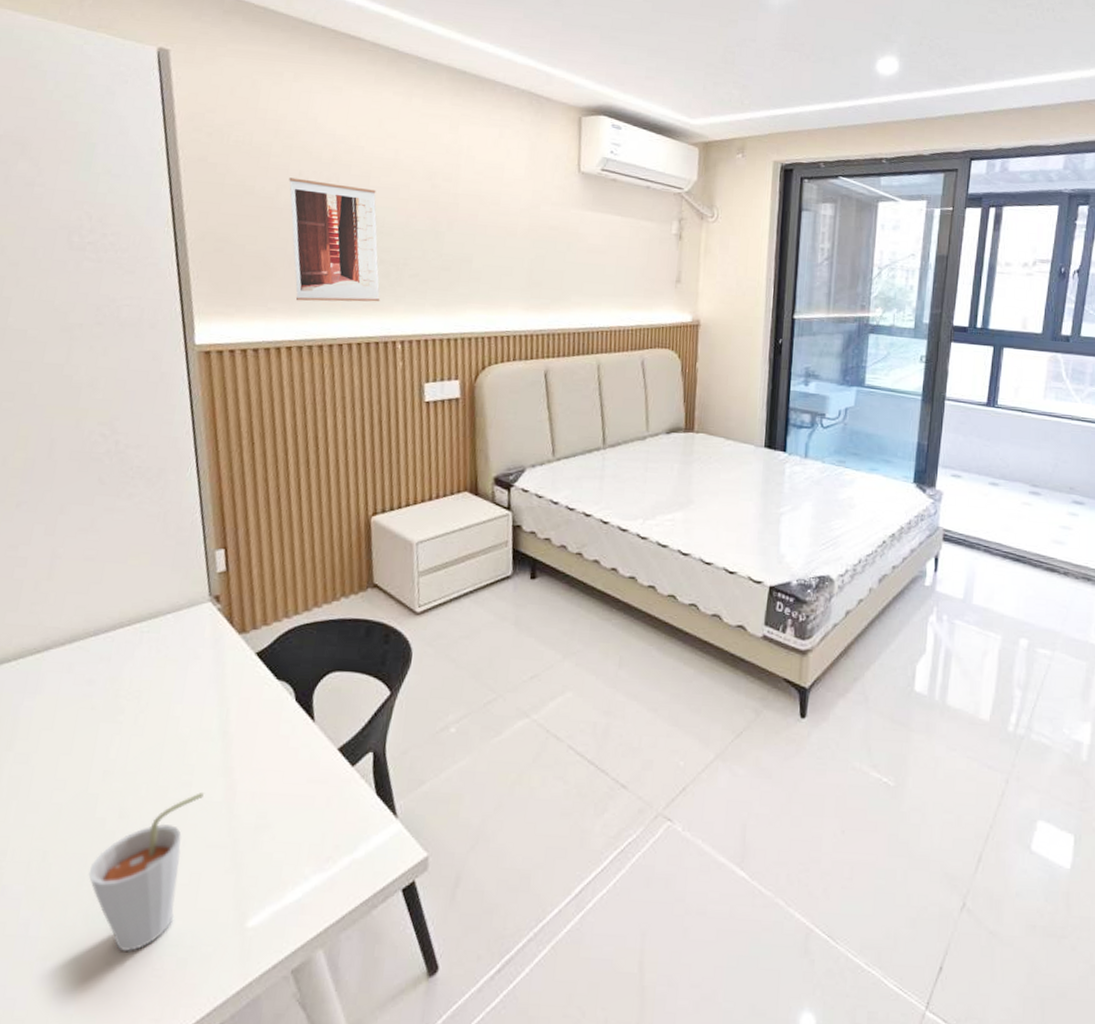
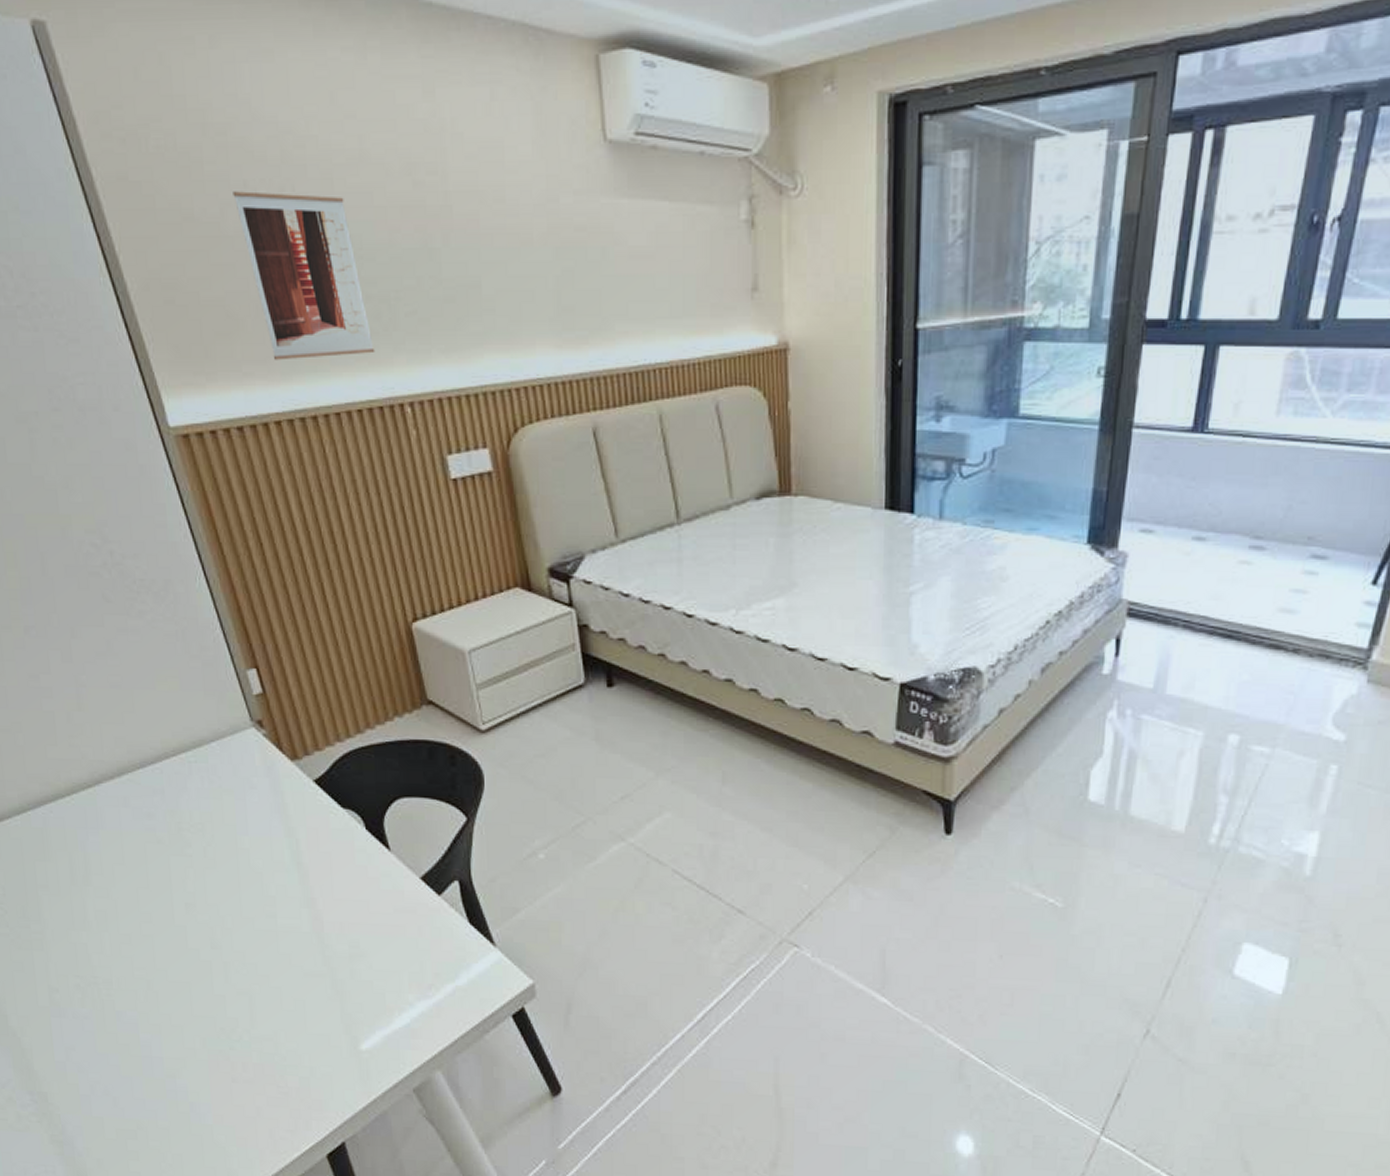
cup: present [88,792,204,953] -> none [195,923,291,1072]

